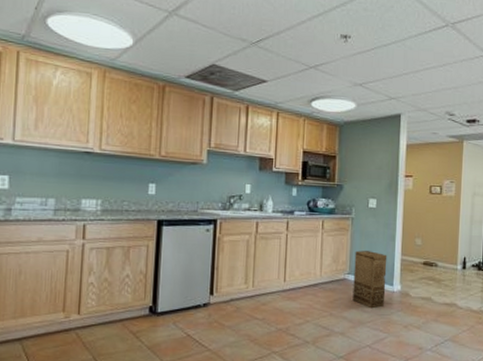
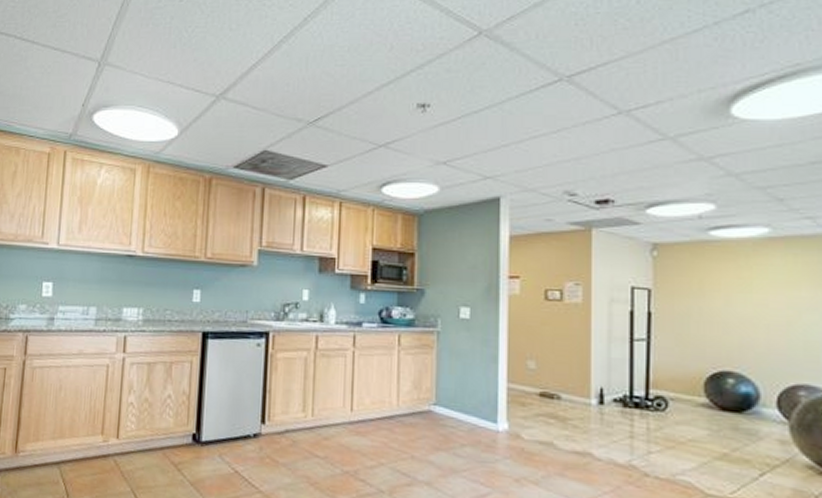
cardboard box: present [352,250,387,309] -> none [441,374,488,453]

